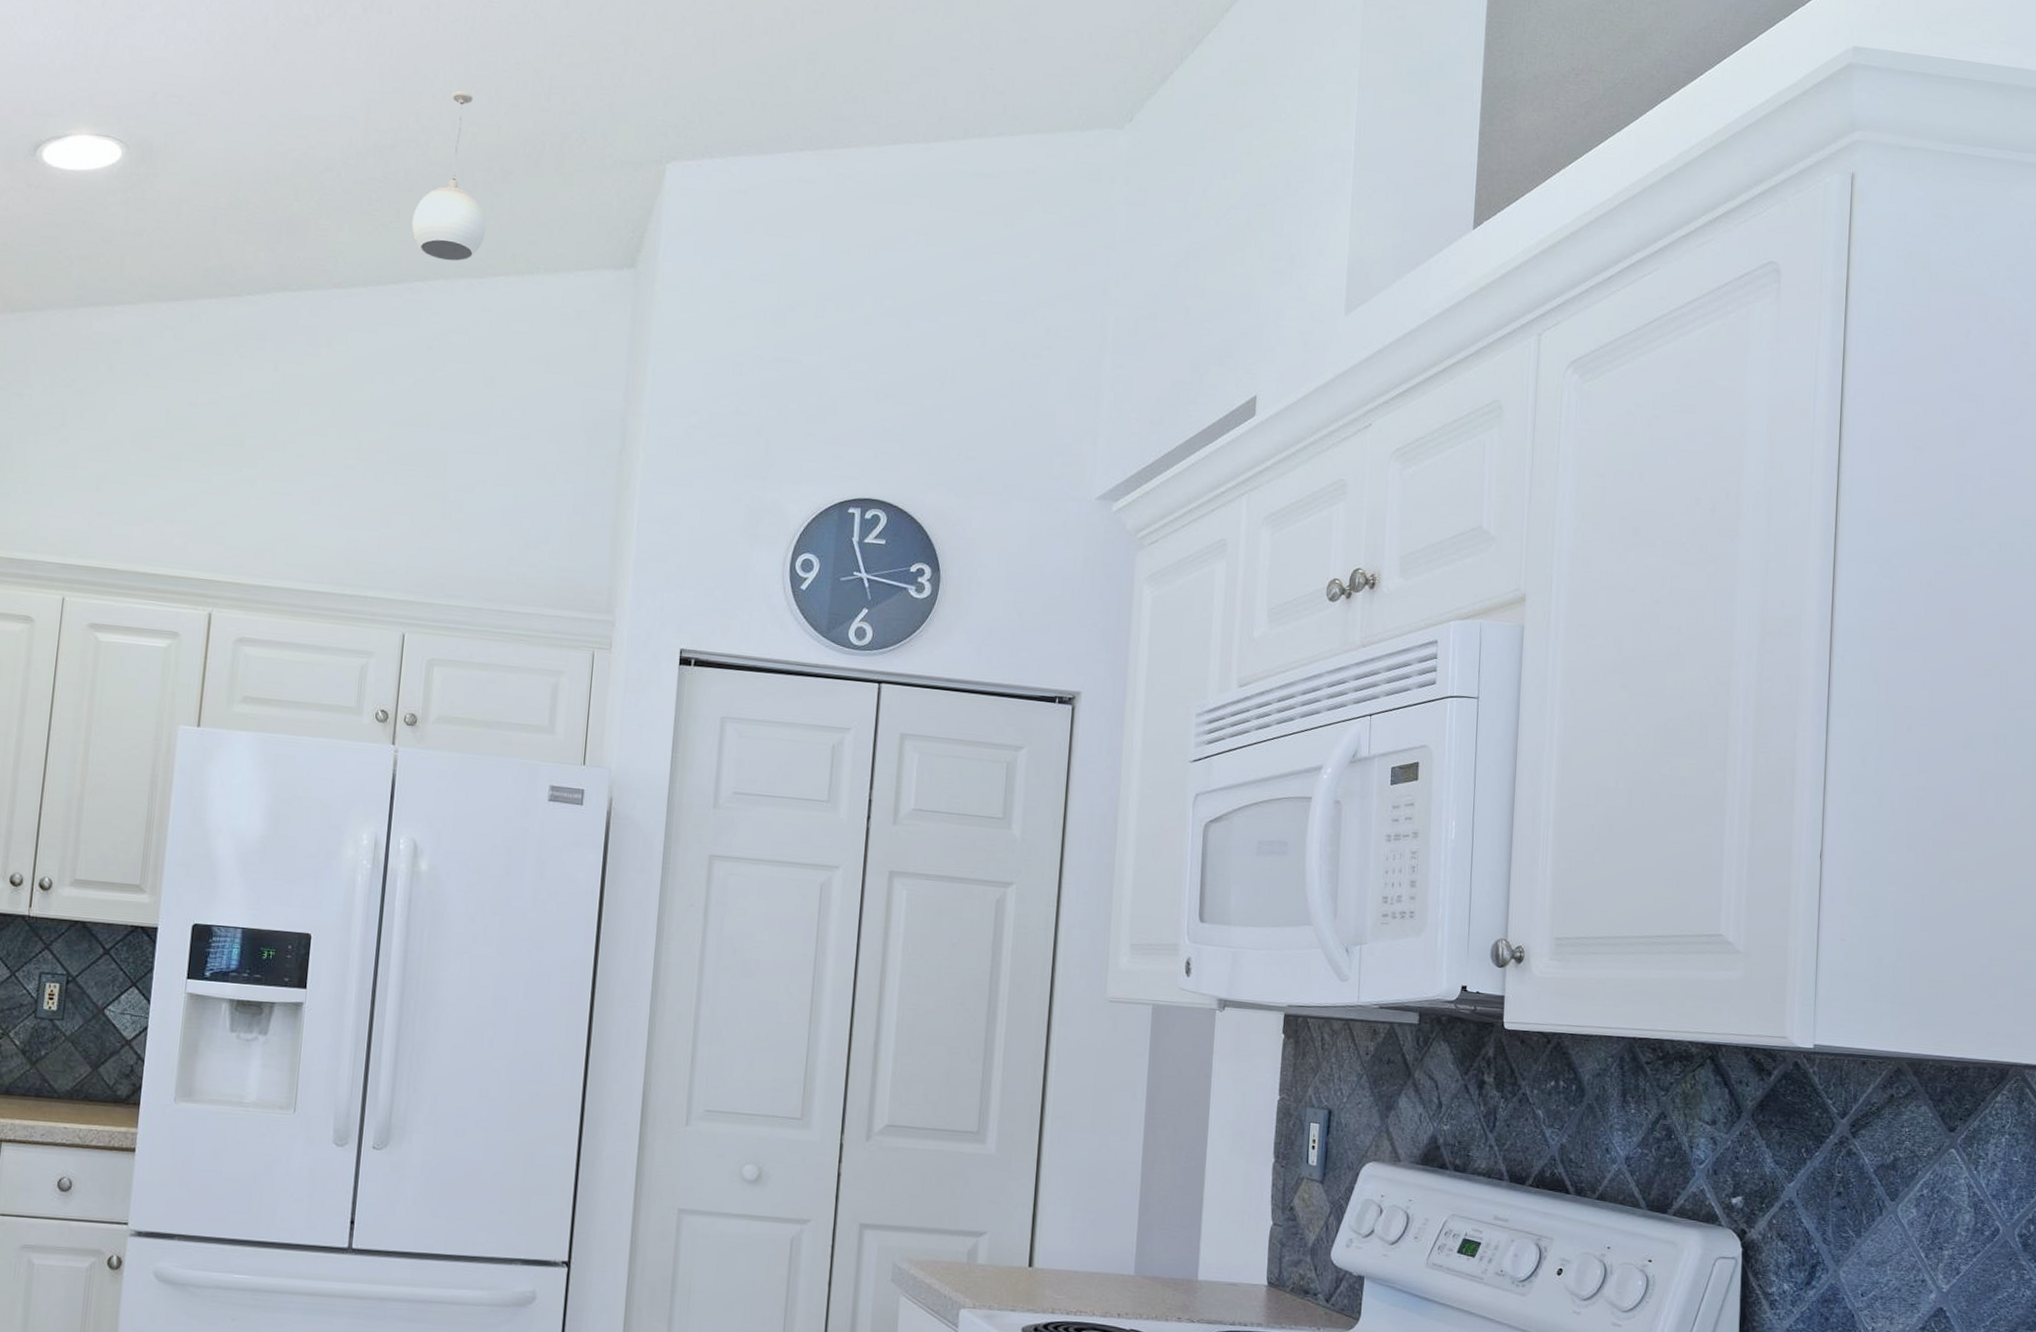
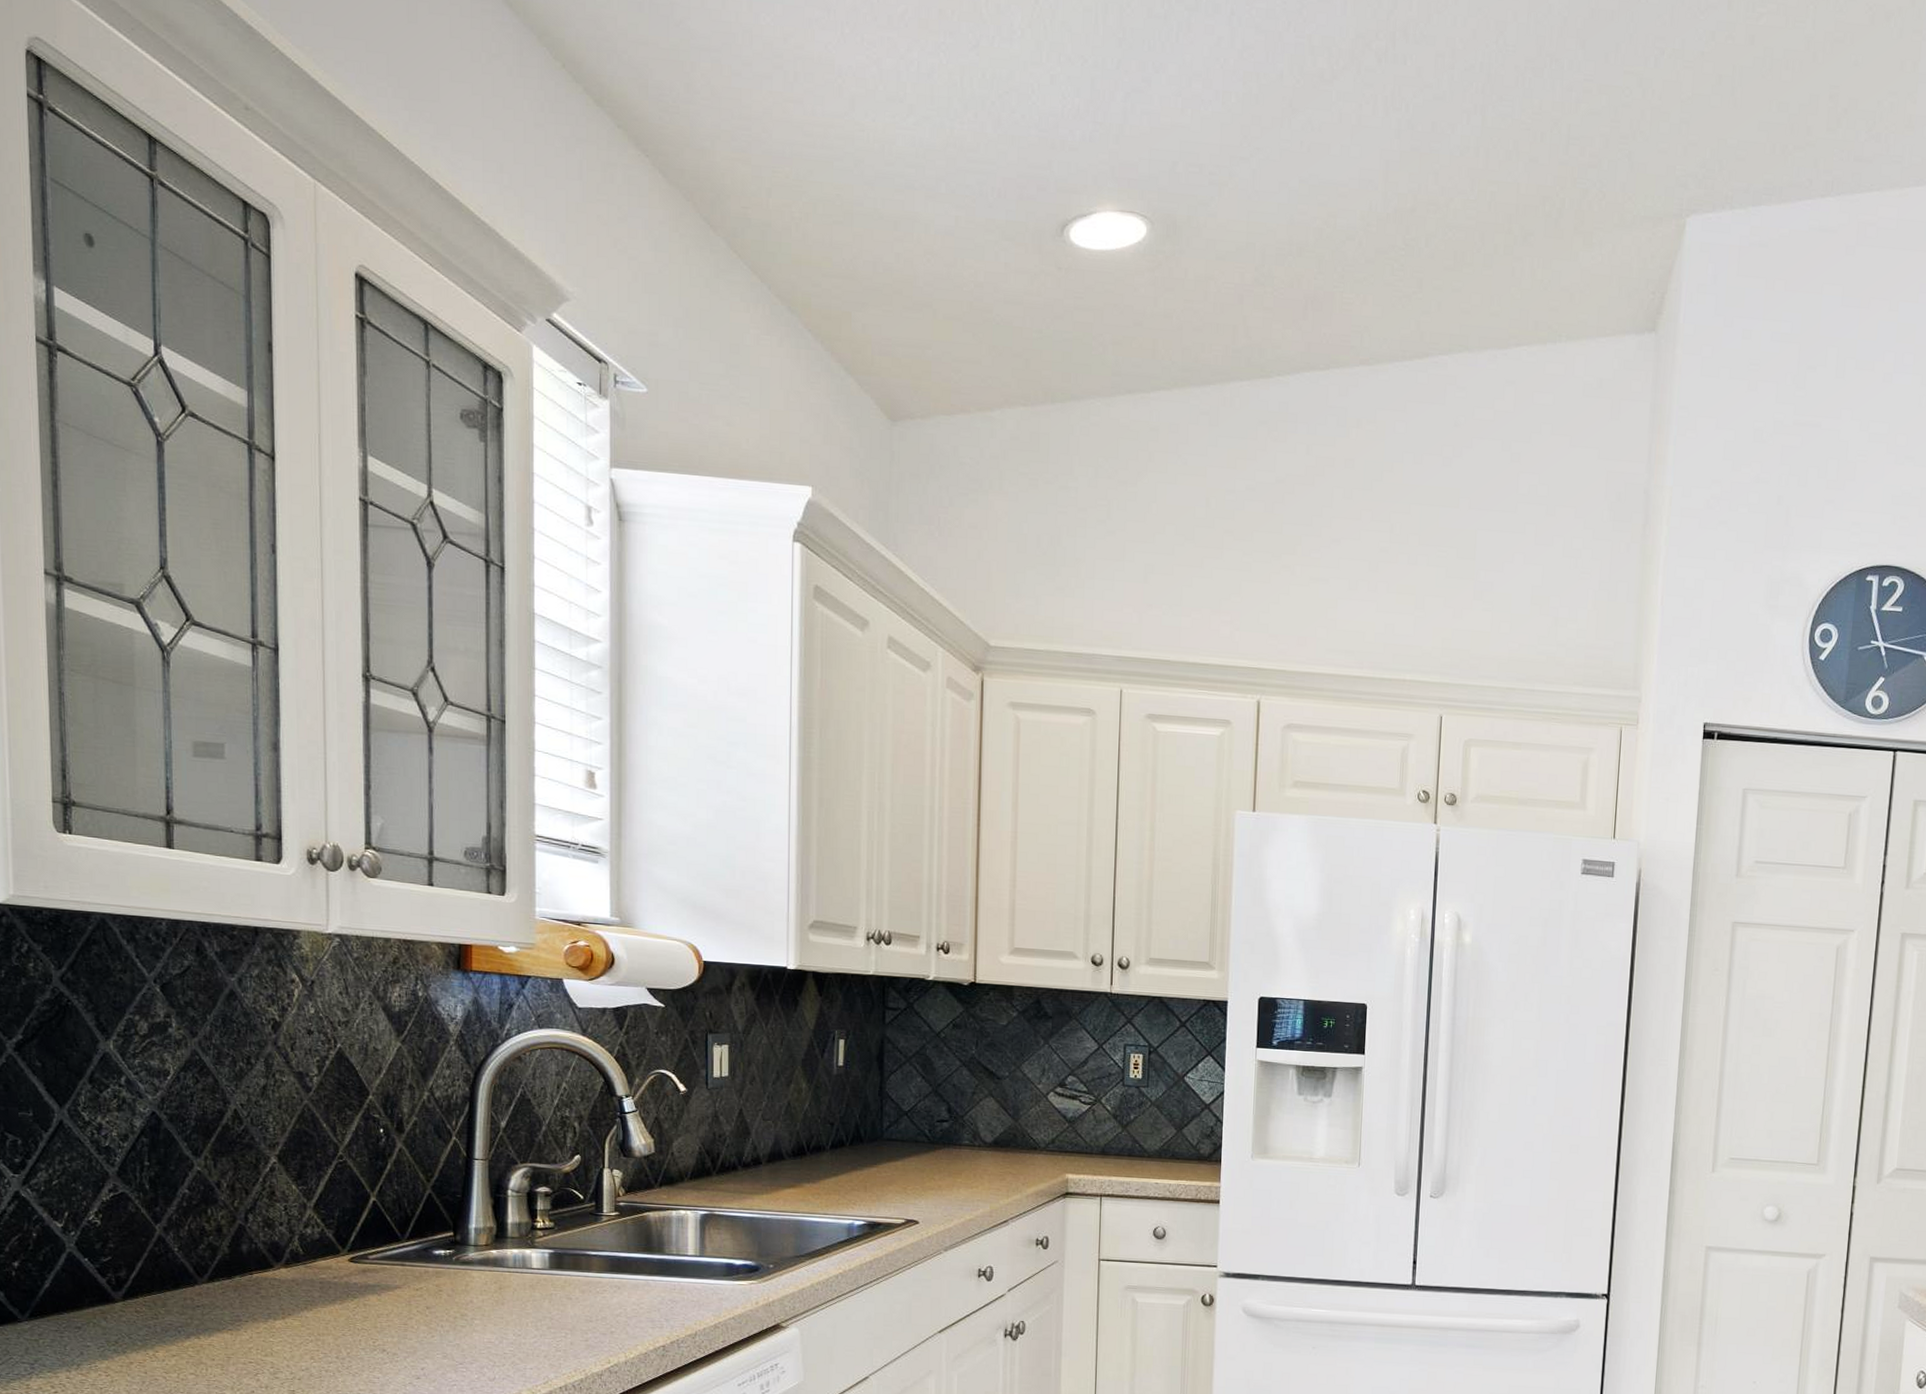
pendant light: present [412,91,487,262] -> none [1434,147,1508,332]

